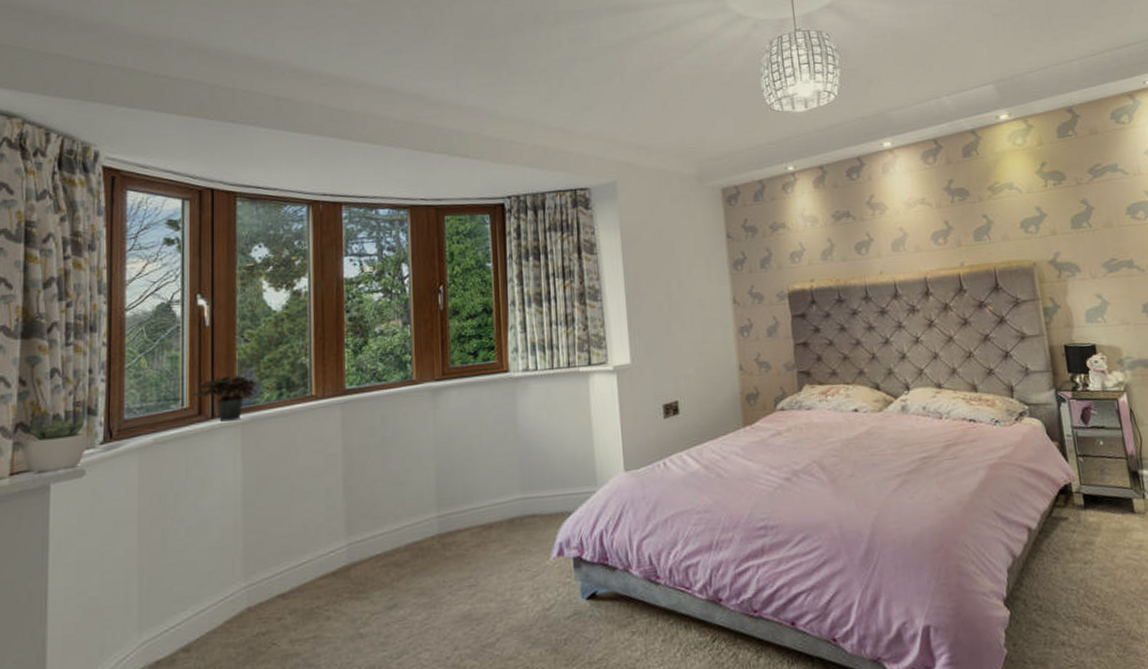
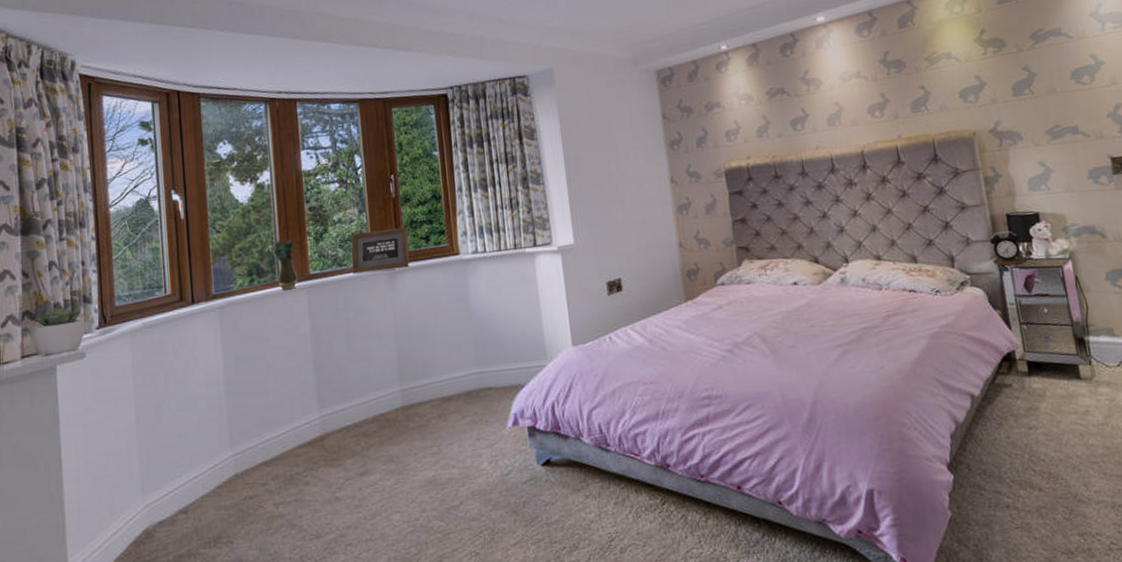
potted plant: present [190,374,266,422] -> none [172,262,238,307]
vase: none [304,351,332,406] -> present [271,239,298,290]
picture frame: none [392,341,455,390] -> present [351,226,409,274]
alarm clock: none [1048,362,1083,397] -> present [989,231,1026,266]

